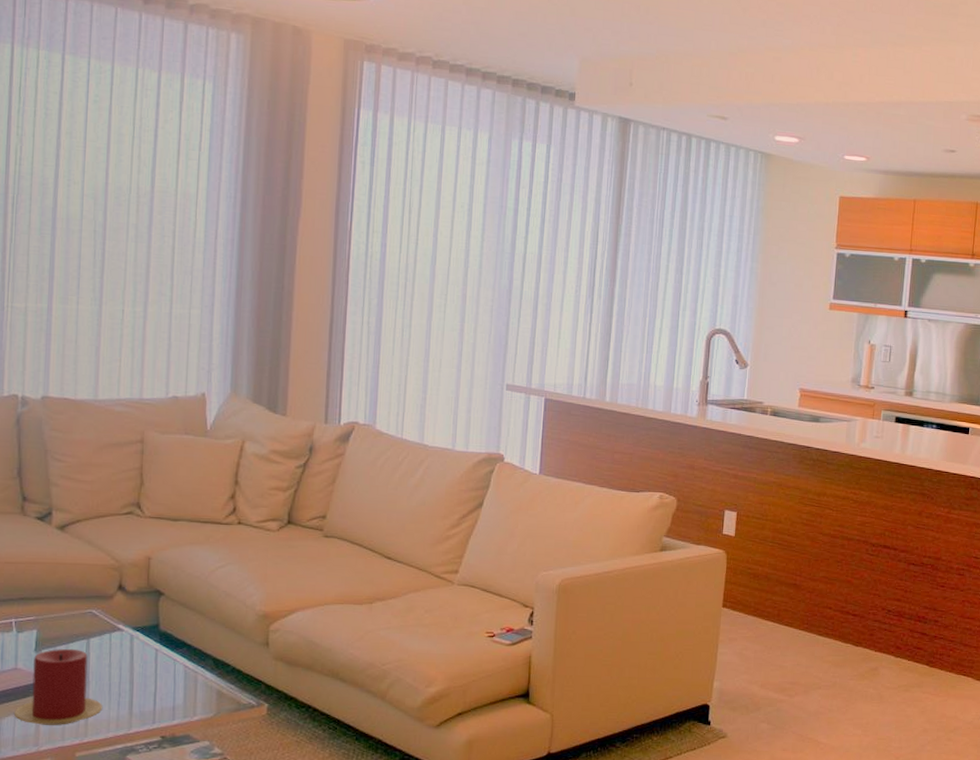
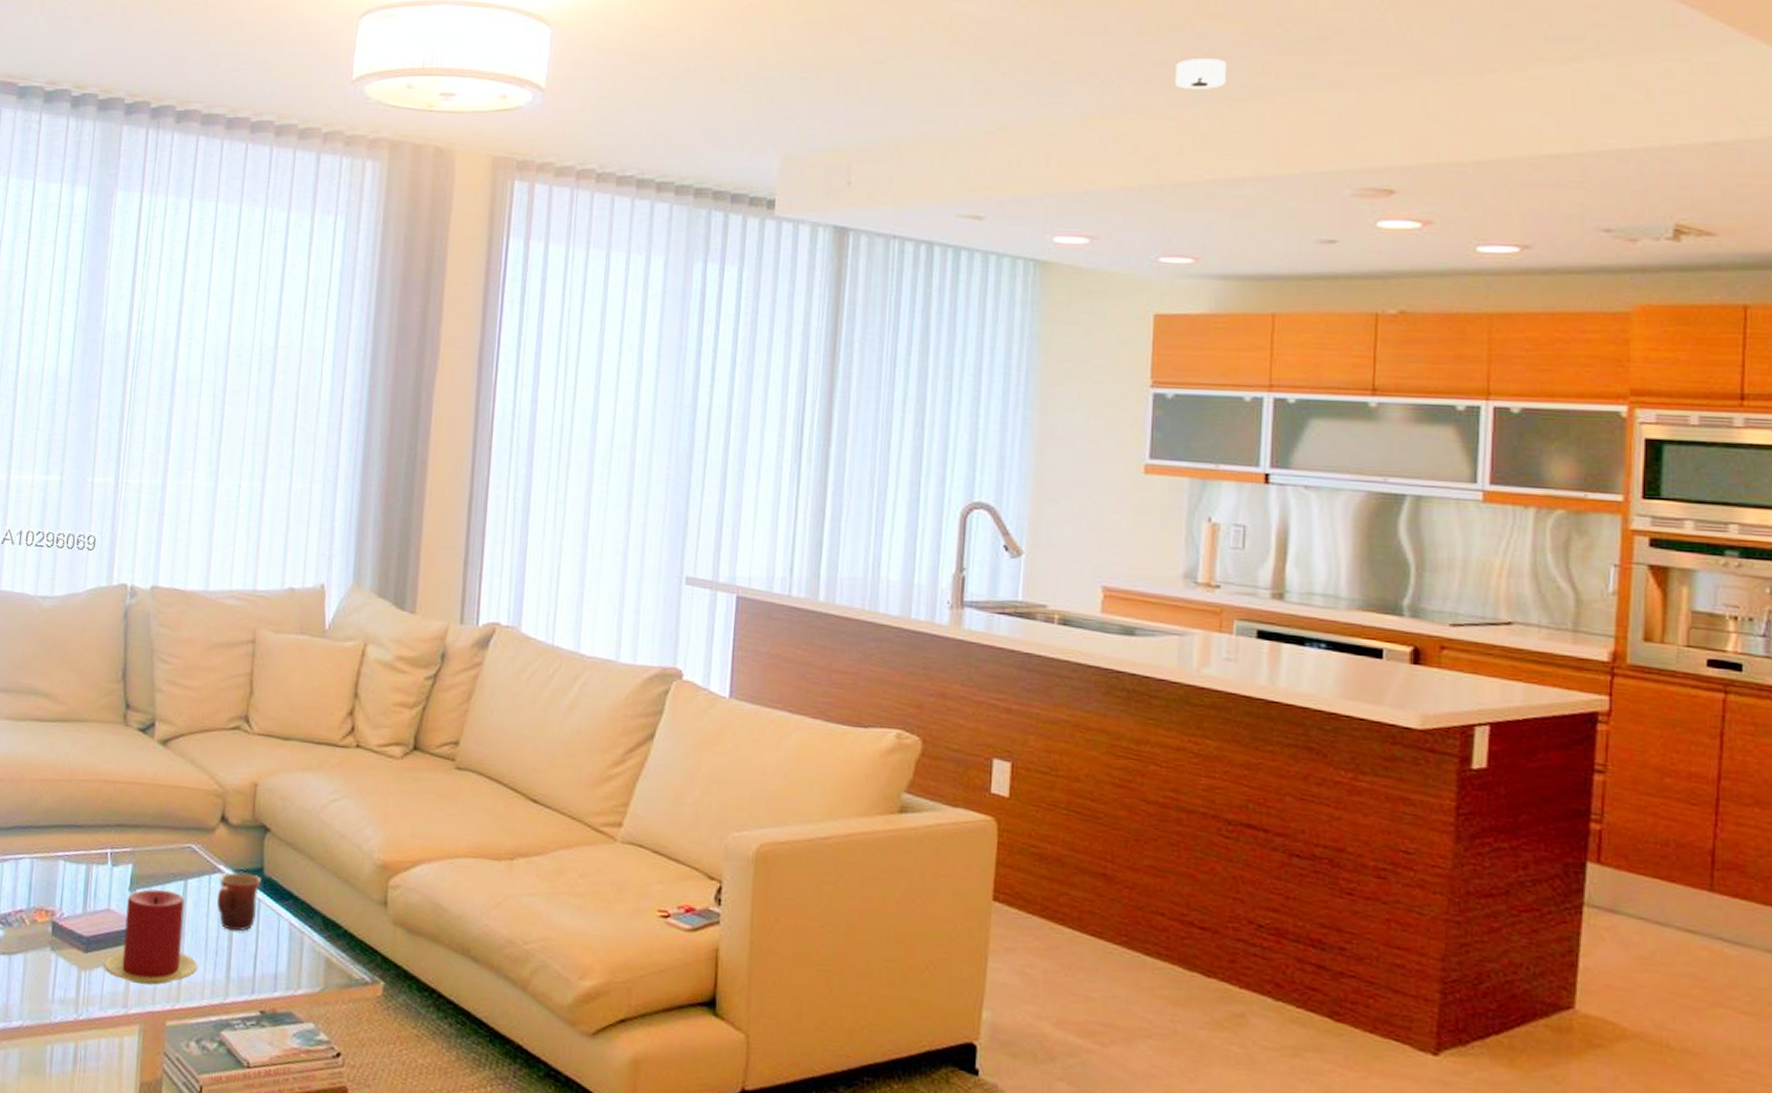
mug: none [118,629,157,676] -> present [217,872,261,932]
smoke detector: none [859,11,893,35] -> present [1175,59,1226,89]

